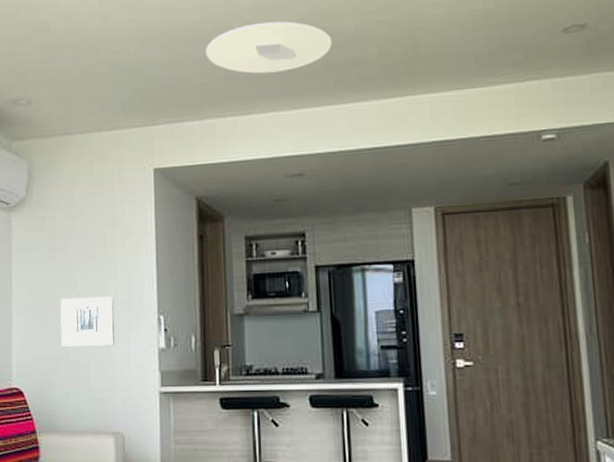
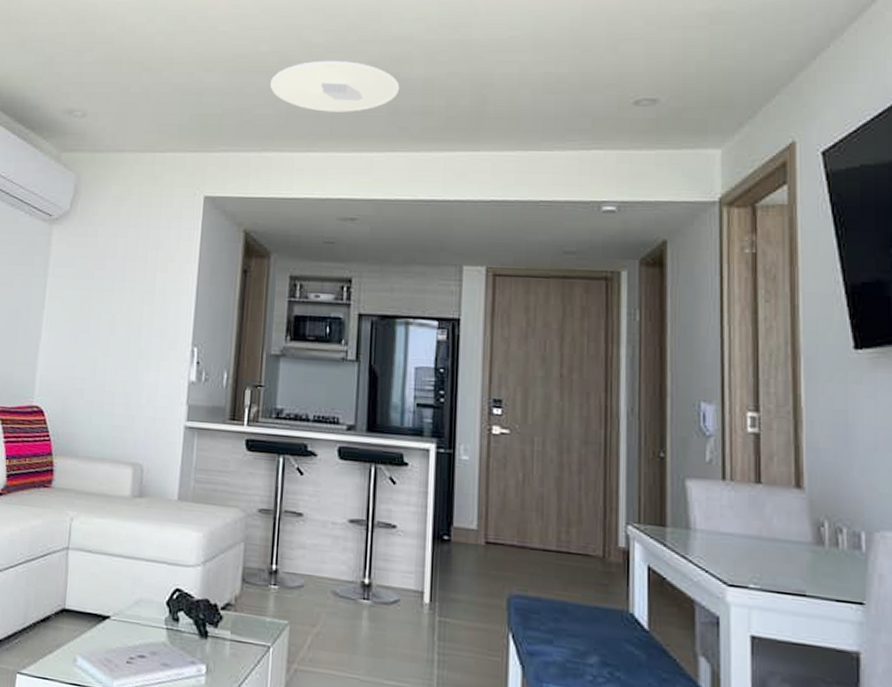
wall art: present [60,295,115,348] -> none [89,319,149,374]

